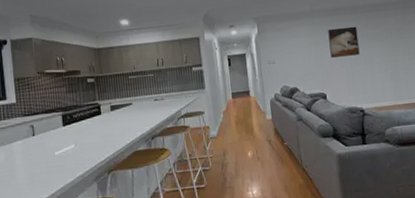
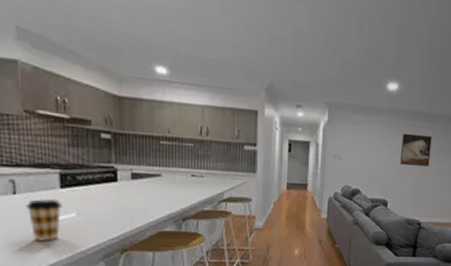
coffee cup: none [41,135,65,171] -> present [26,198,62,241]

